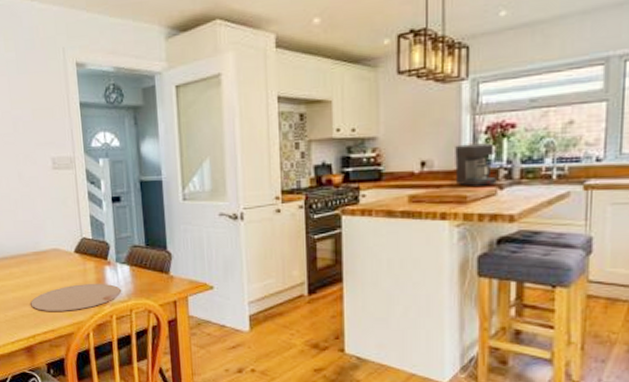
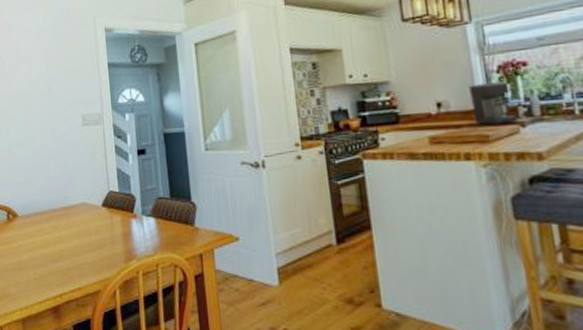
placemat: present [30,284,121,312] -> none [59,238,147,269]

